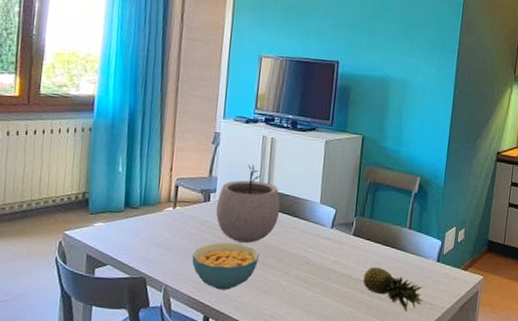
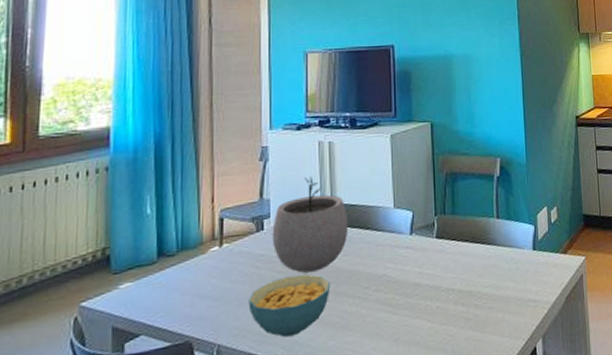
fruit: present [363,267,423,311] -> none [455,269,525,315]

